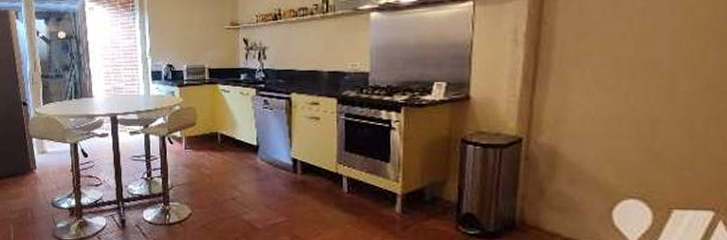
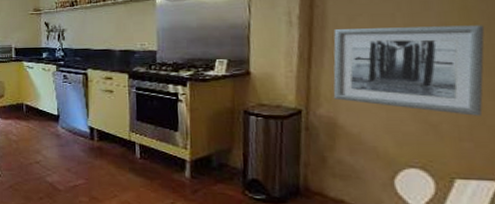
wall art: none [556,45,717,143] -> present [333,25,485,116]

